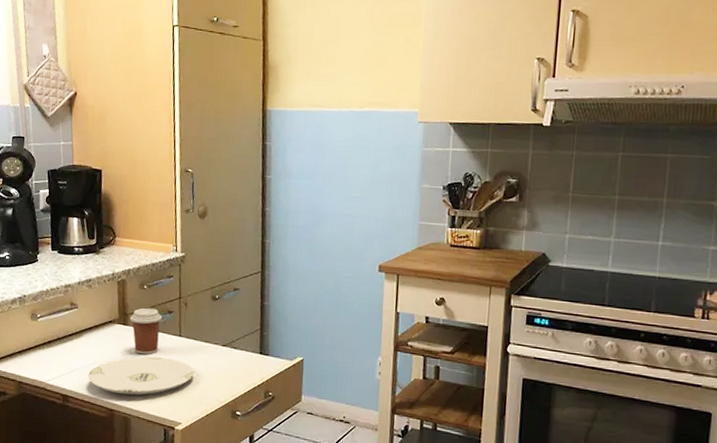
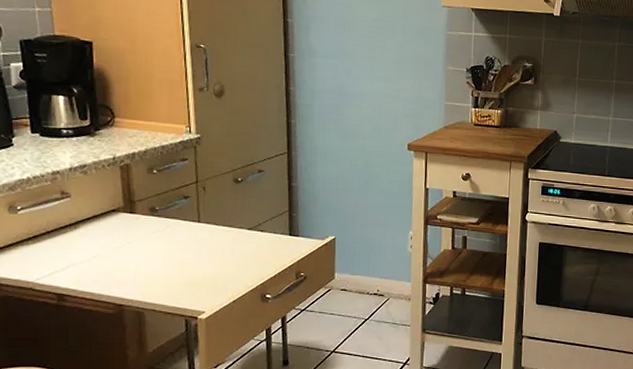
plate: present [88,356,194,395] -> none [89,245,217,288]
coffee cup: present [129,308,163,355] -> none [137,194,177,244]

